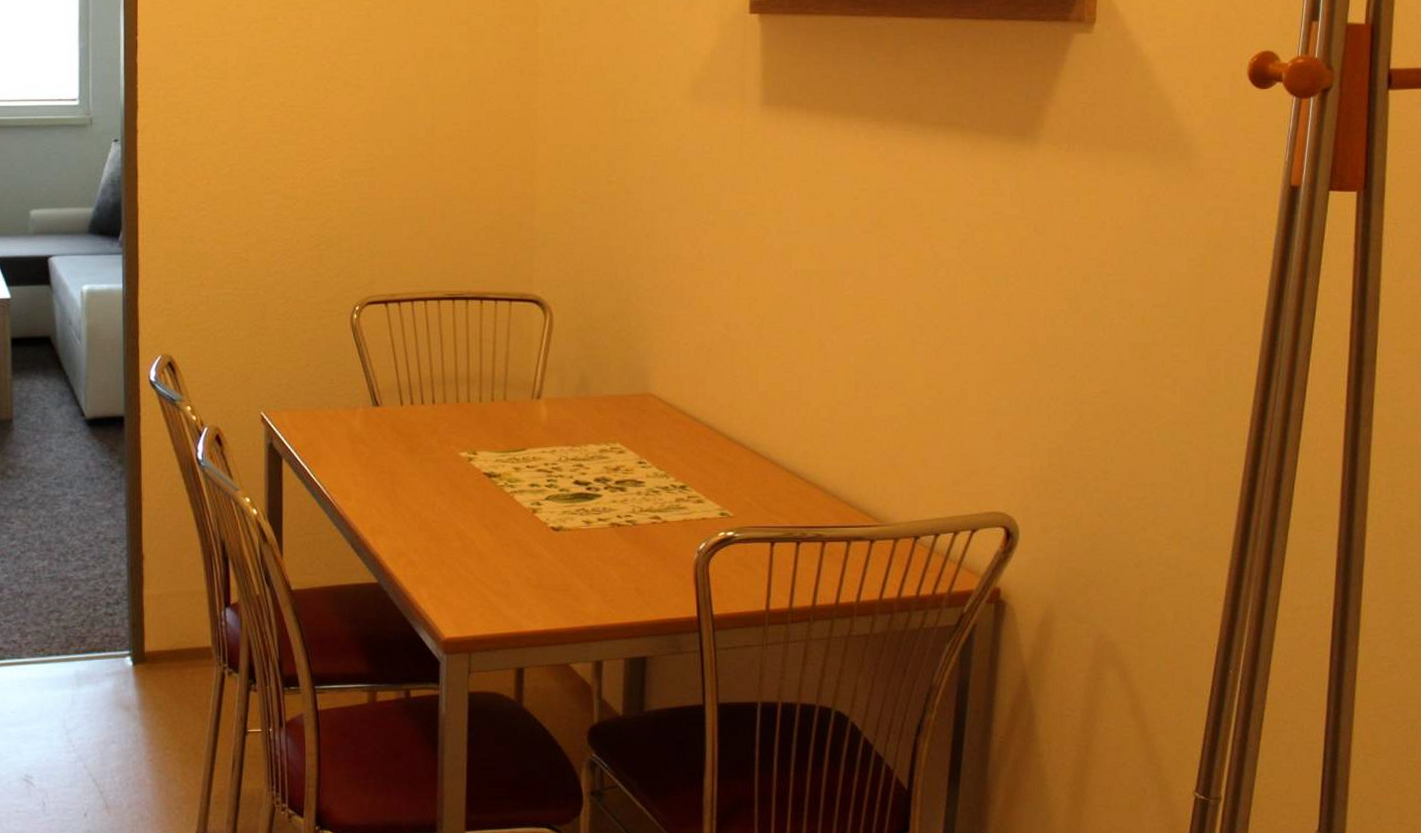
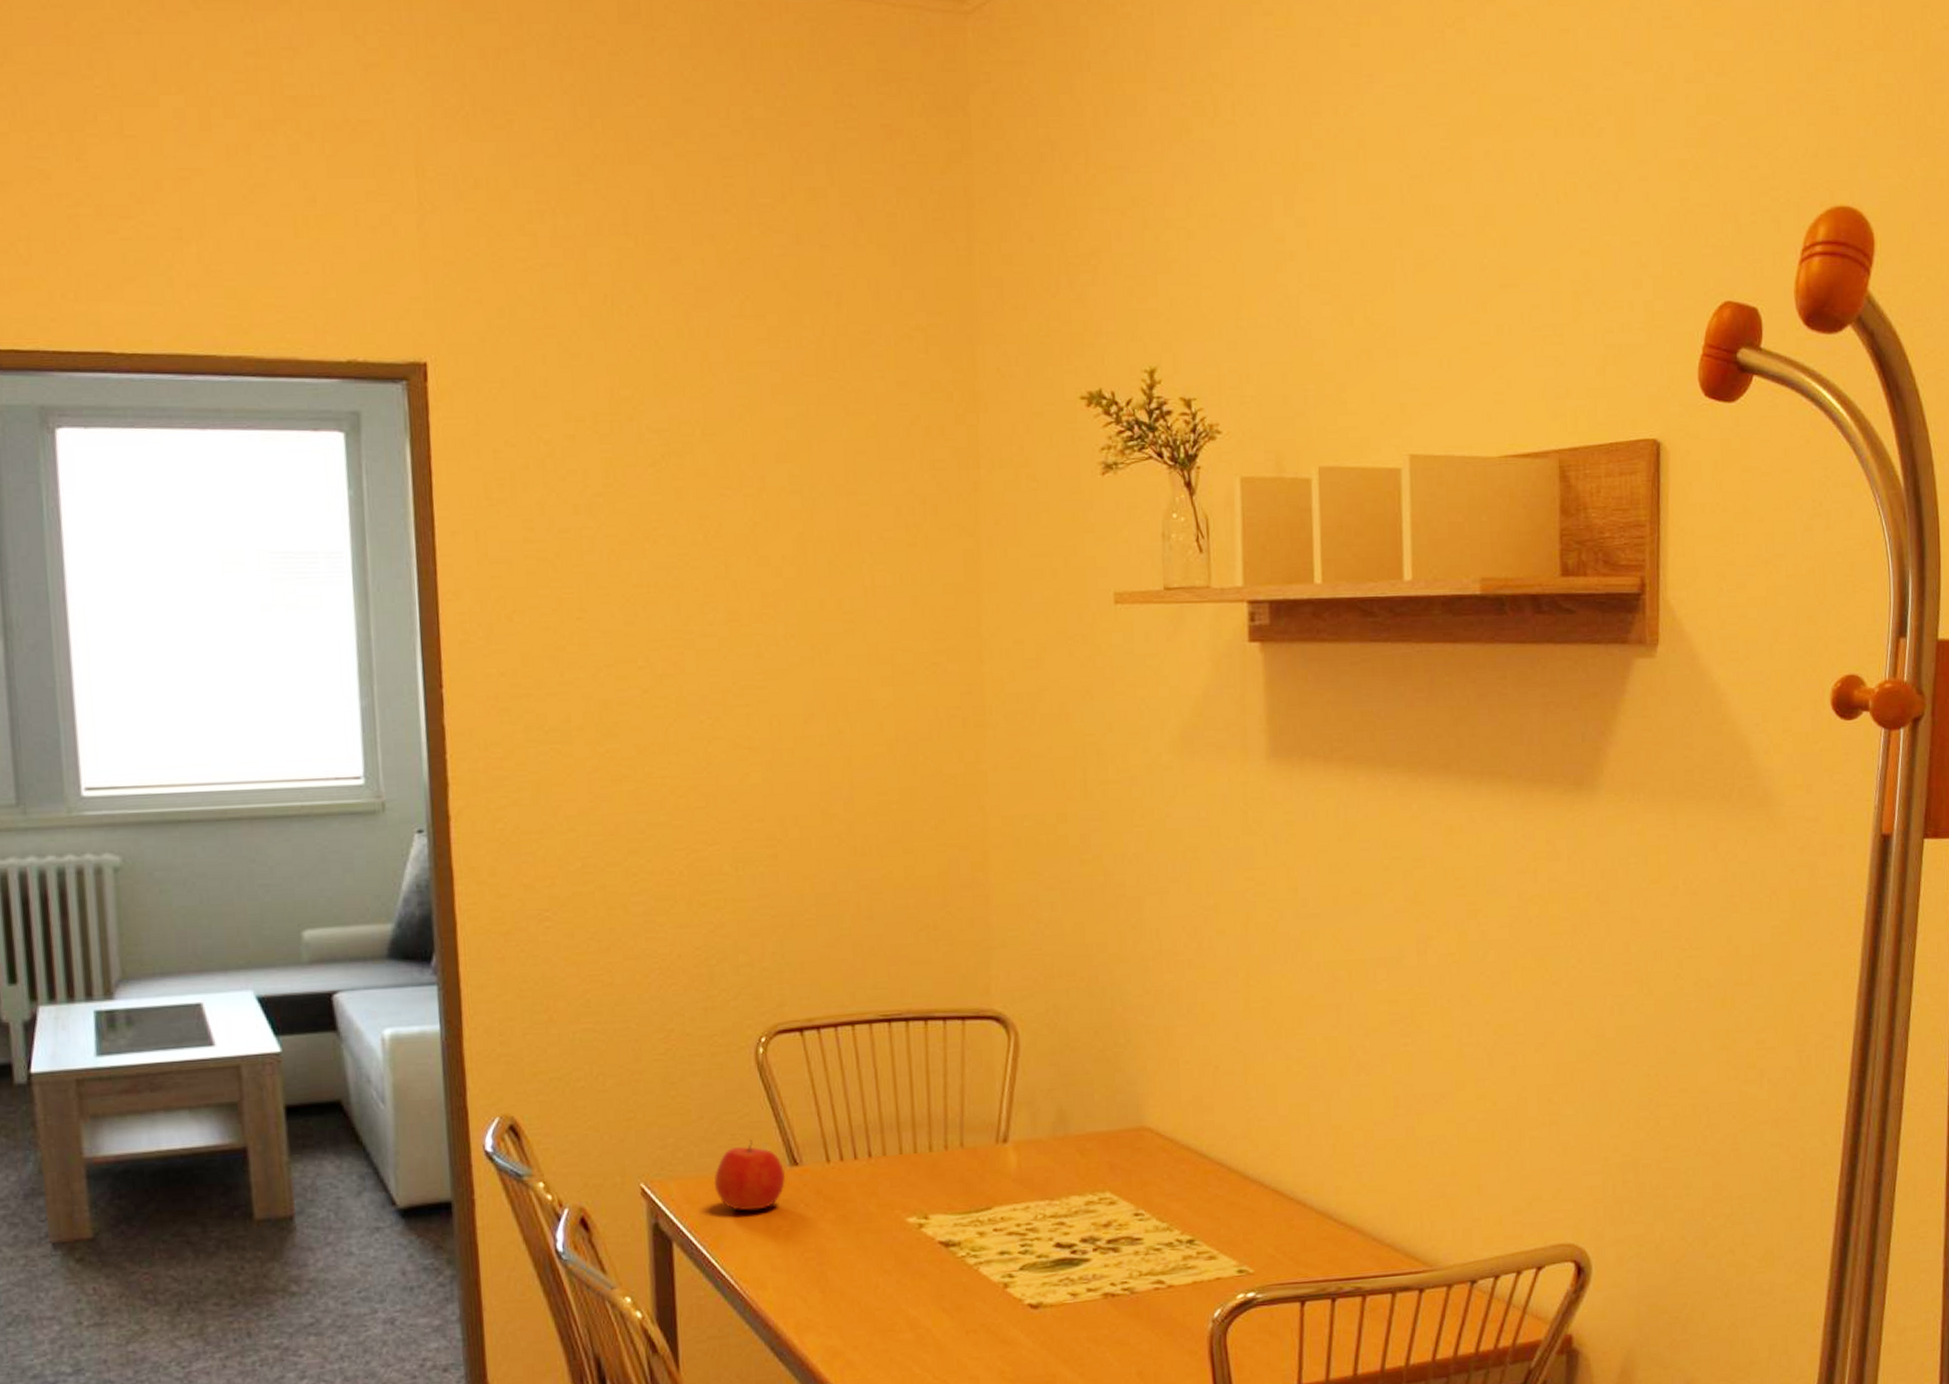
apple: none [315,384,369,439] -> present [713,1139,786,1211]

